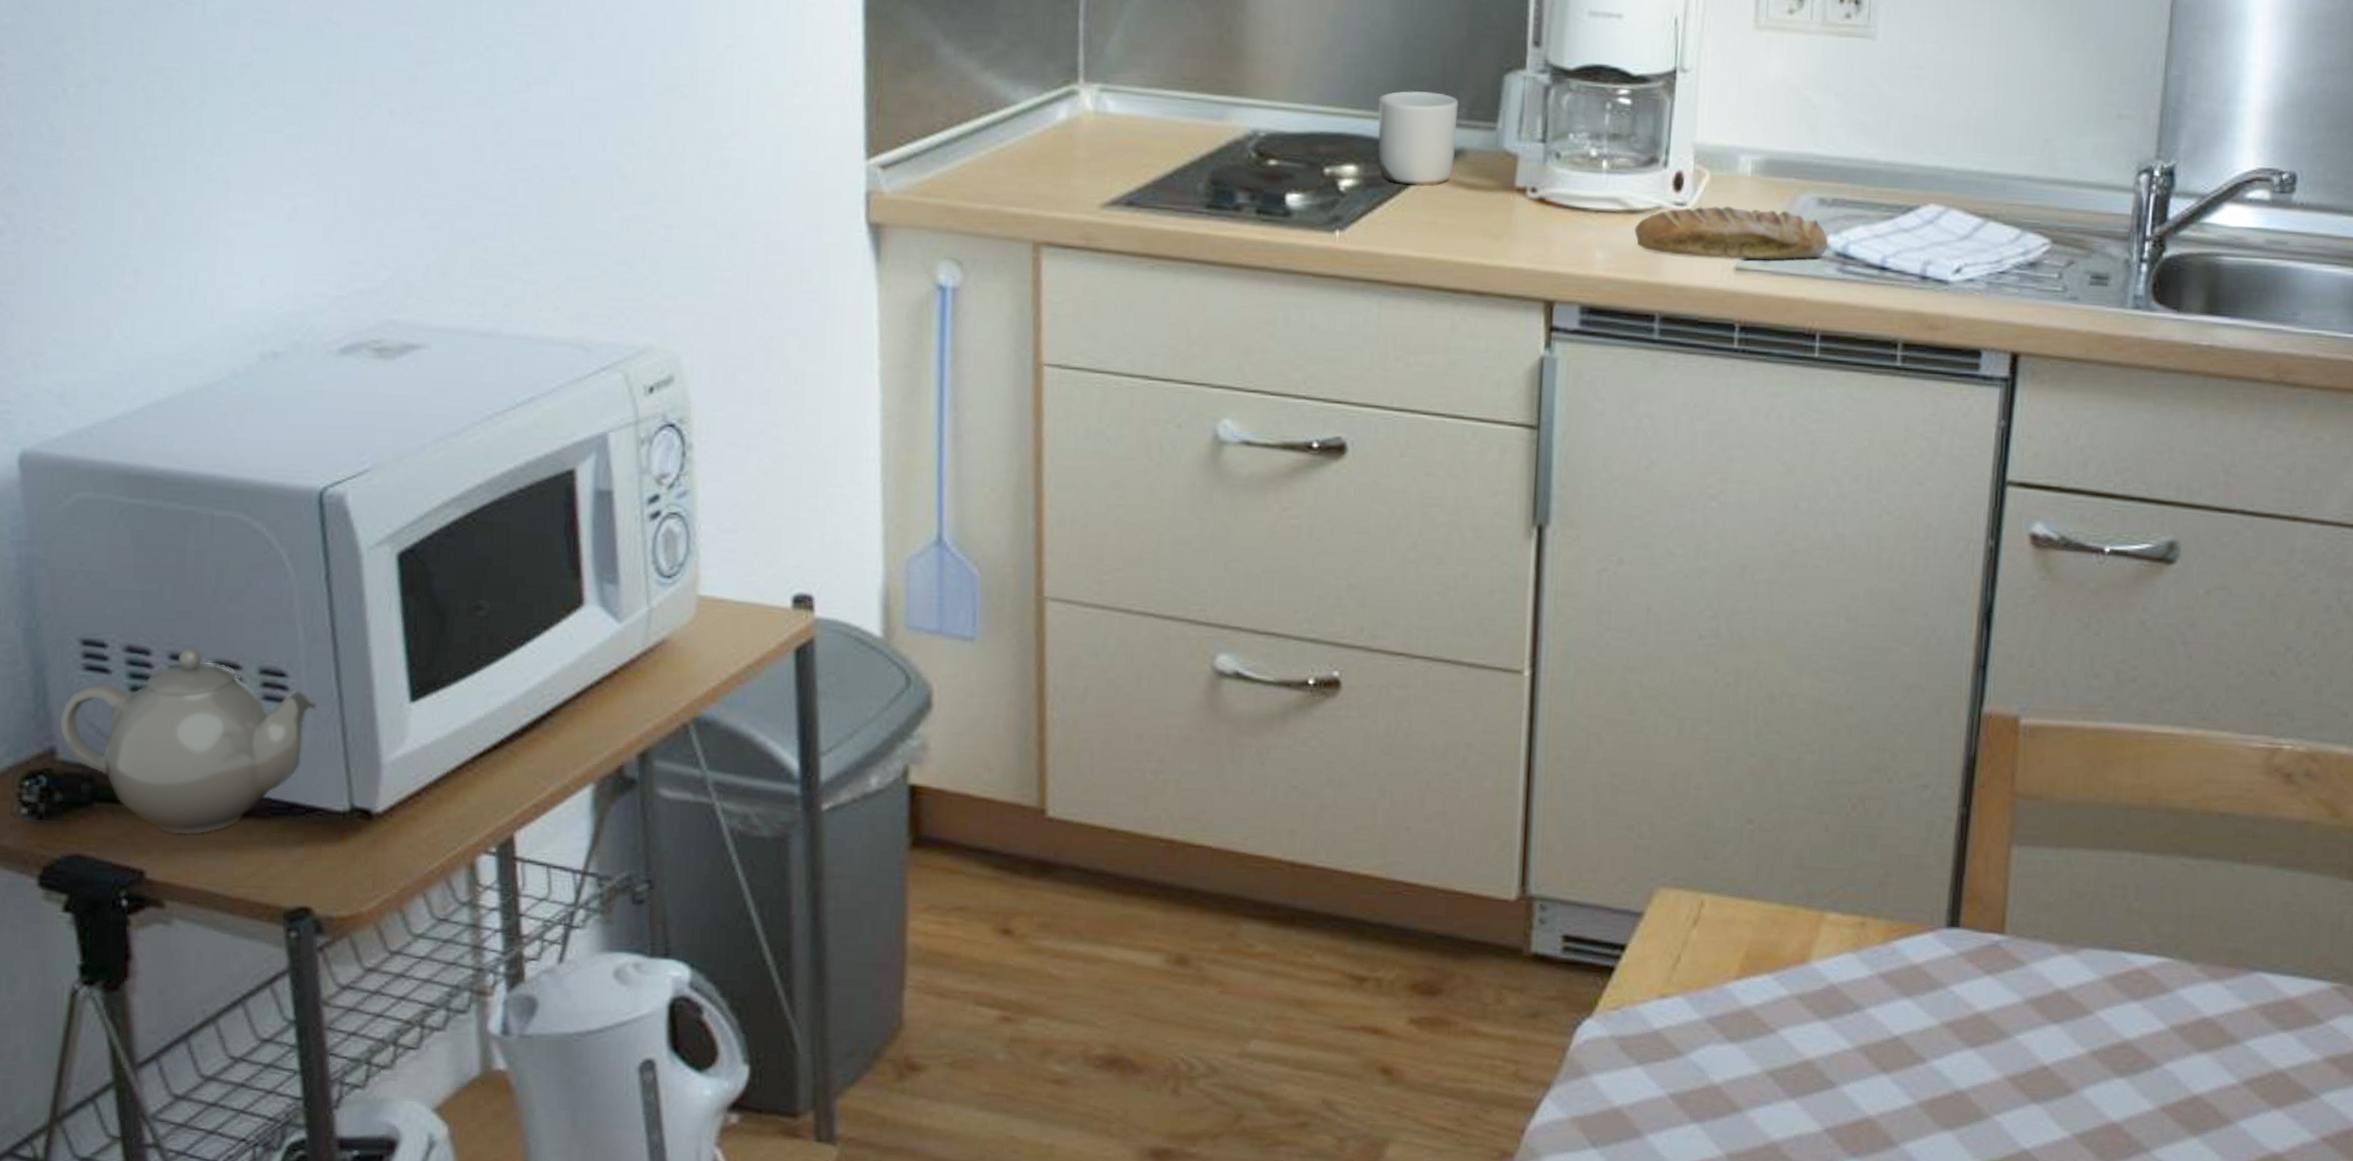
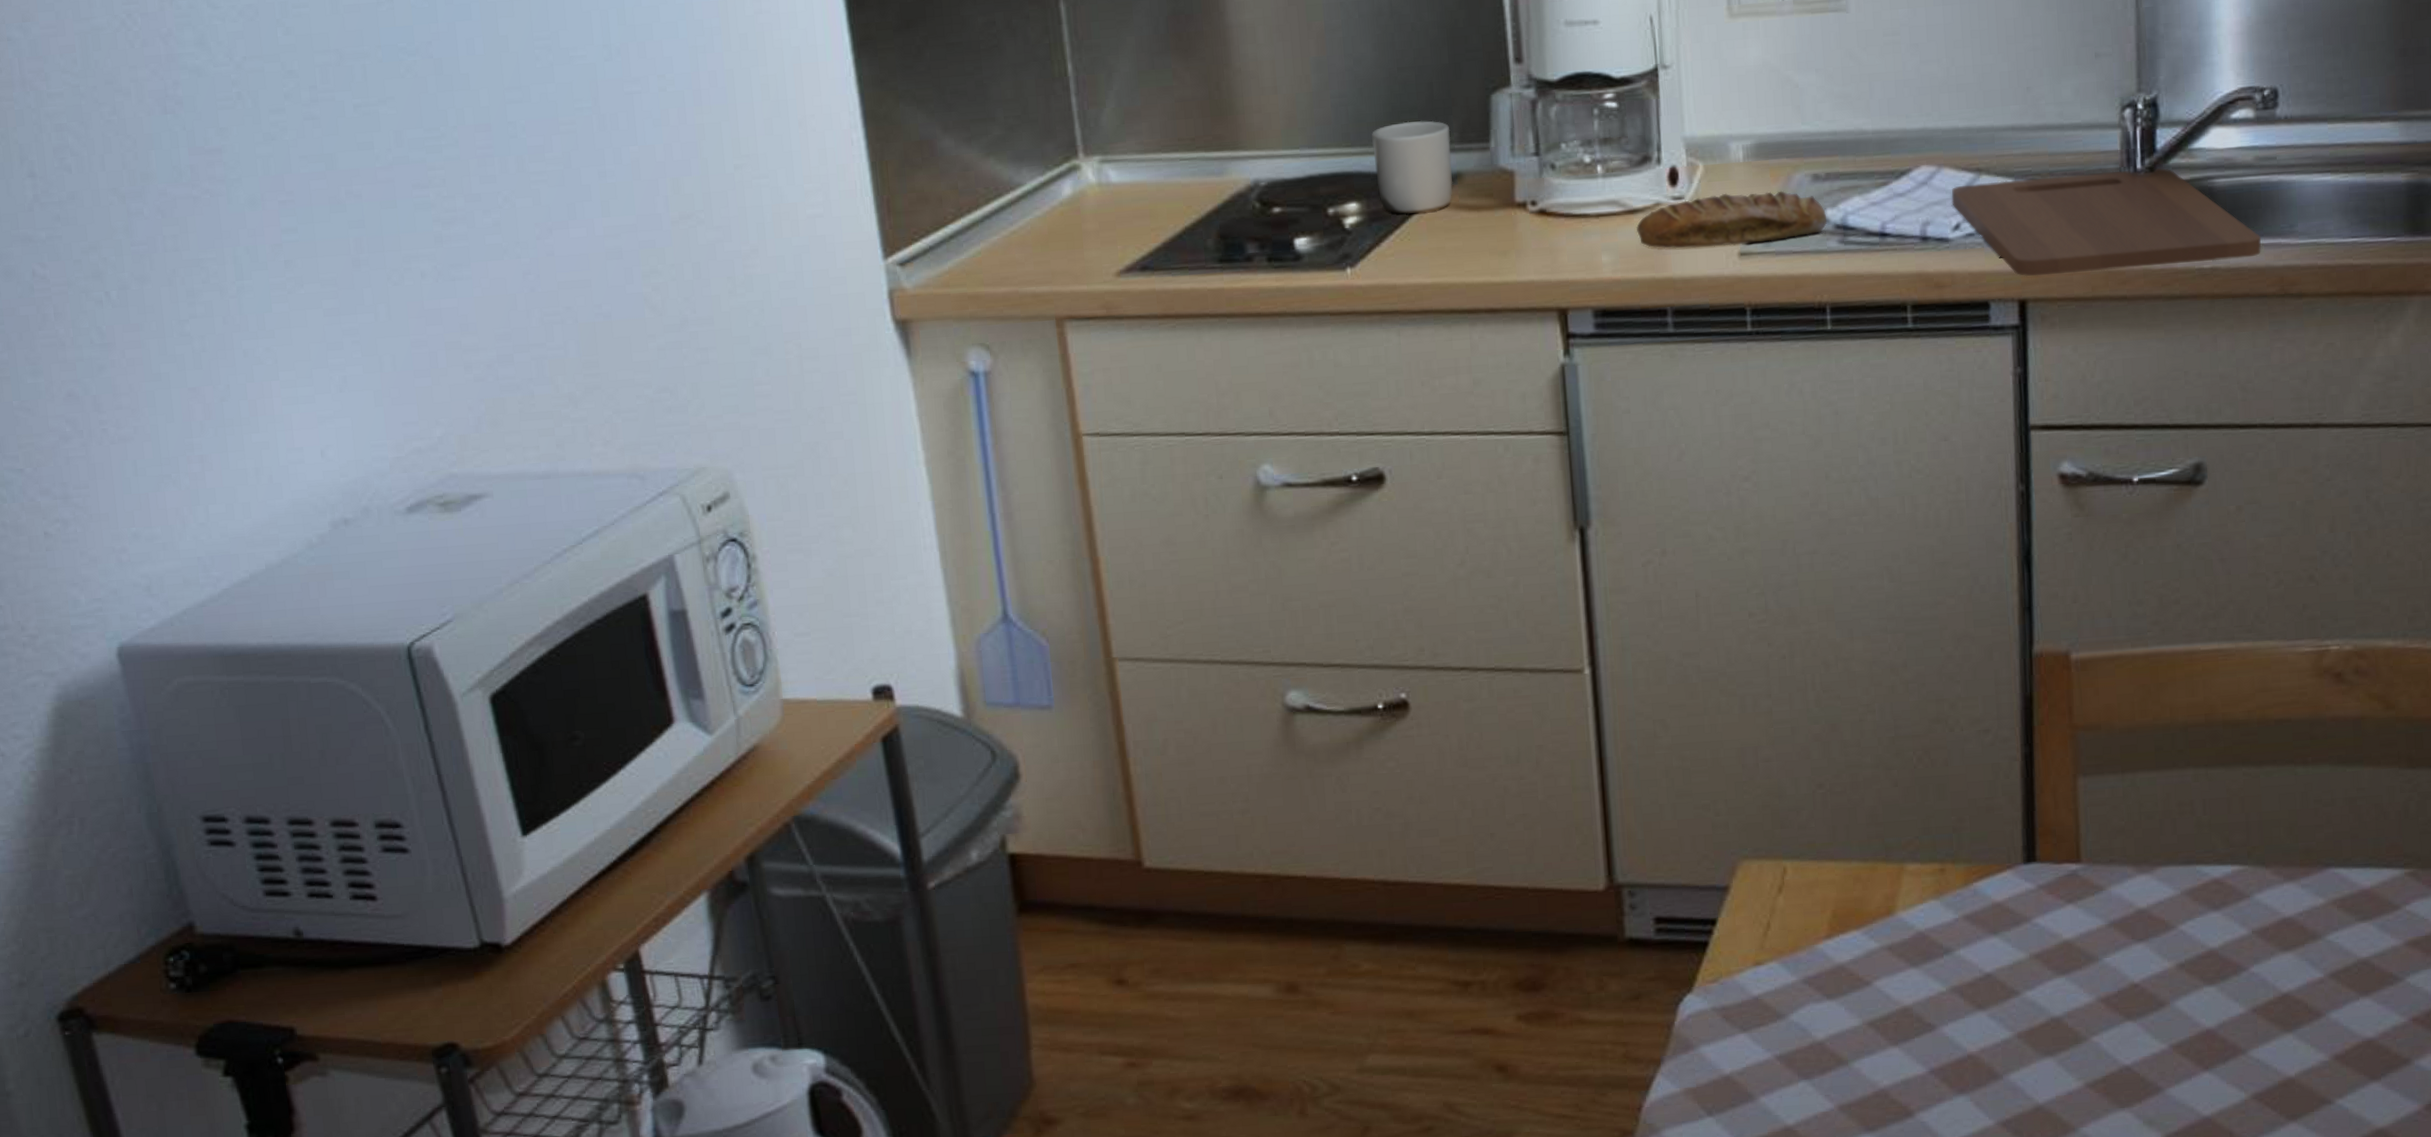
teapot: present [60,648,317,835] -> none [193,811,435,990]
cutting board: none [1956,229,2262,340] -> present [1951,167,2261,277]

